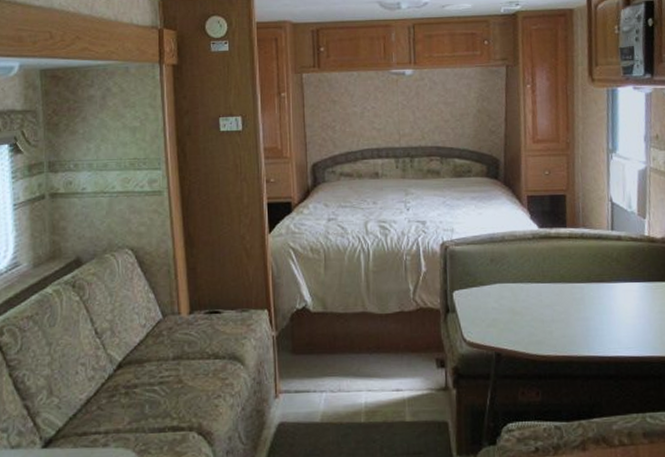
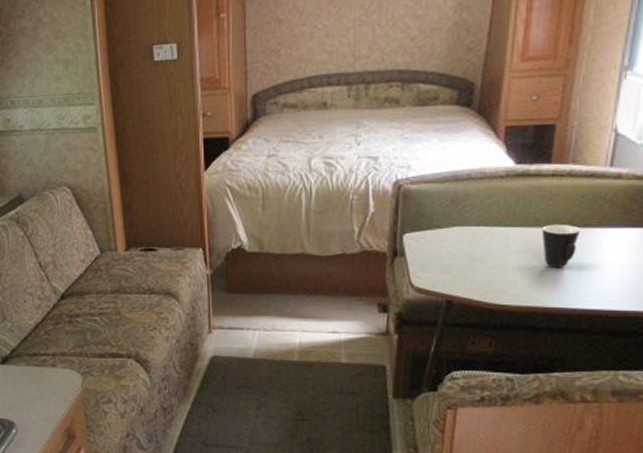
mug: none [566,279,597,319] -> present [541,223,581,267]

